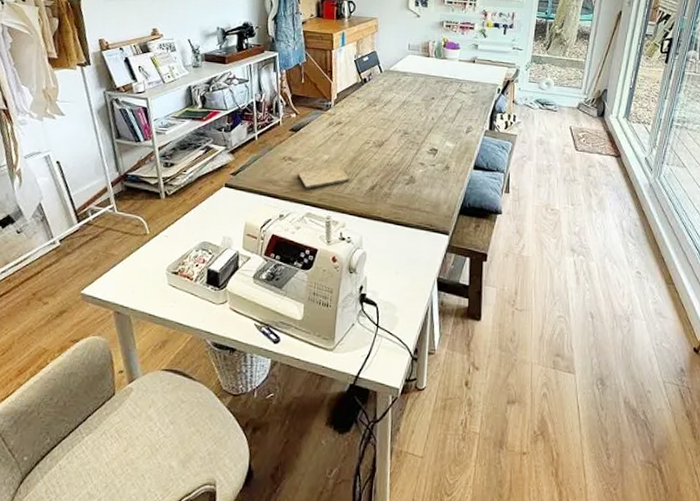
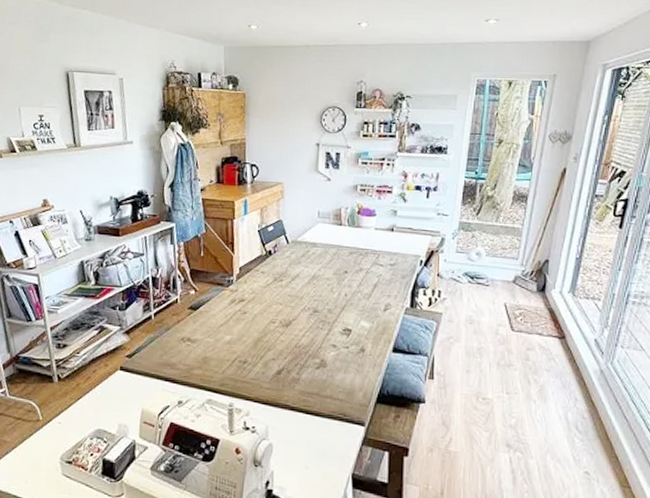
cutting board: present [297,165,350,189] -> none [196,347,255,373]

